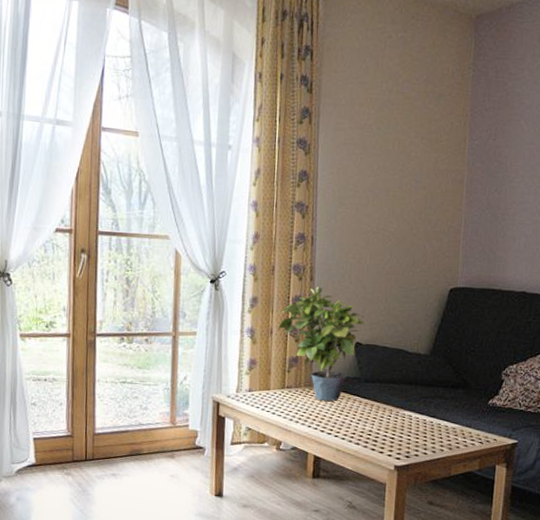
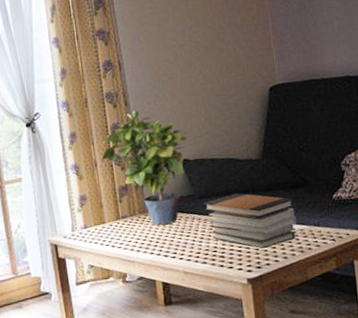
book stack: none [367,383,452,439] -> present [204,193,297,249]

